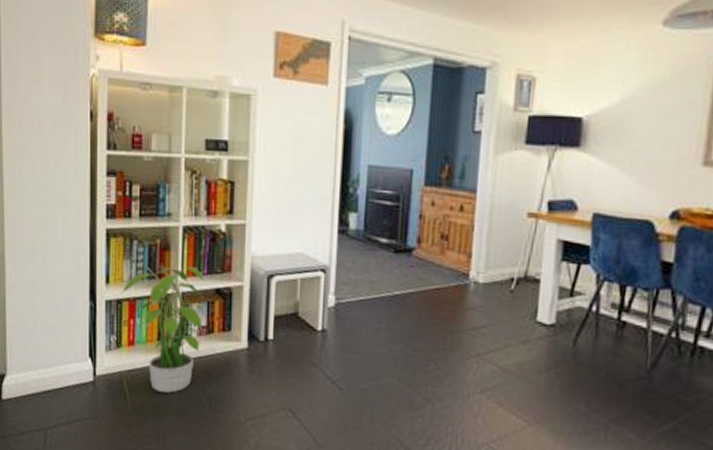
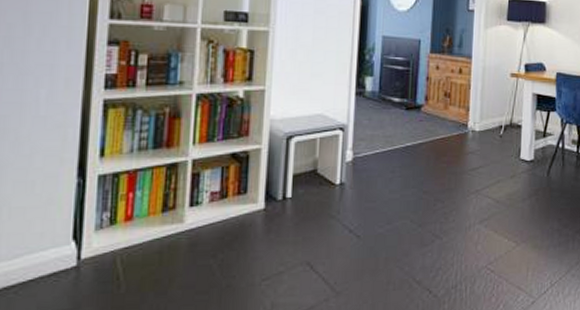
potted plant: present [121,263,206,393] -> none [118,131,220,266]

